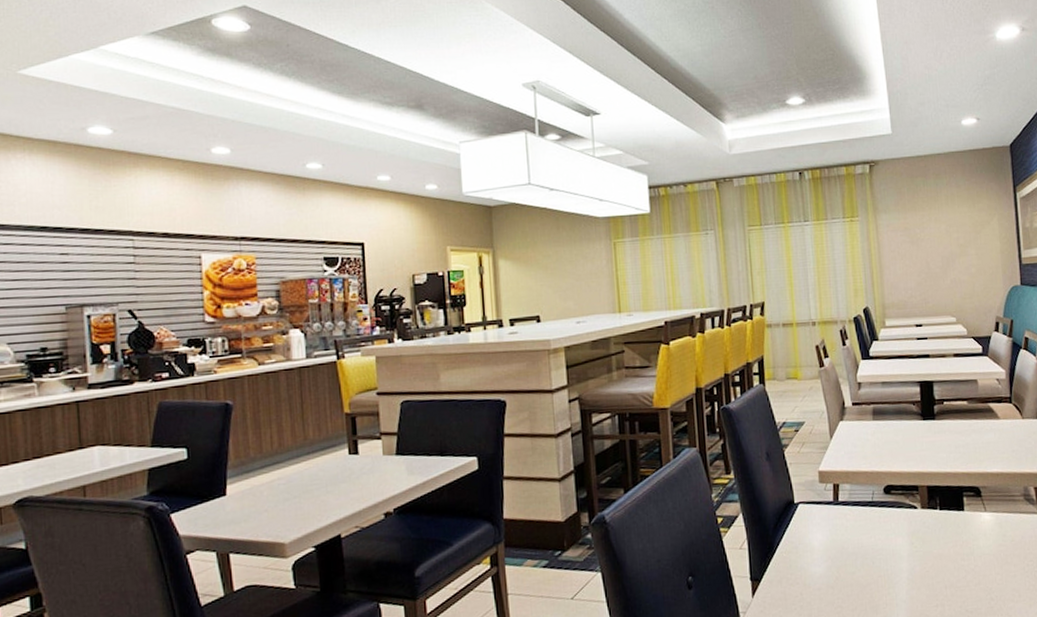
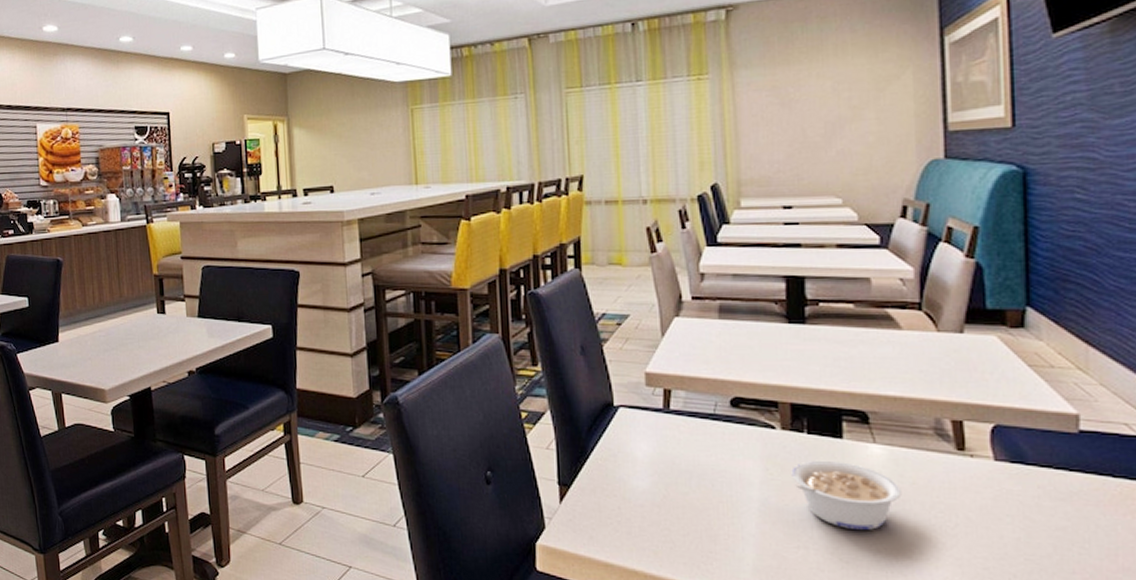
legume: none [930,529,1005,585] -> present [791,460,902,530]

